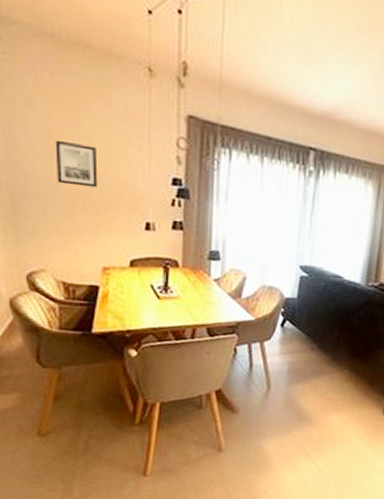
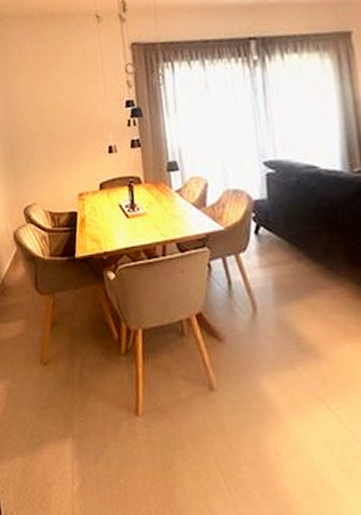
wall art: present [55,139,98,188] -> none [36,90,68,128]

